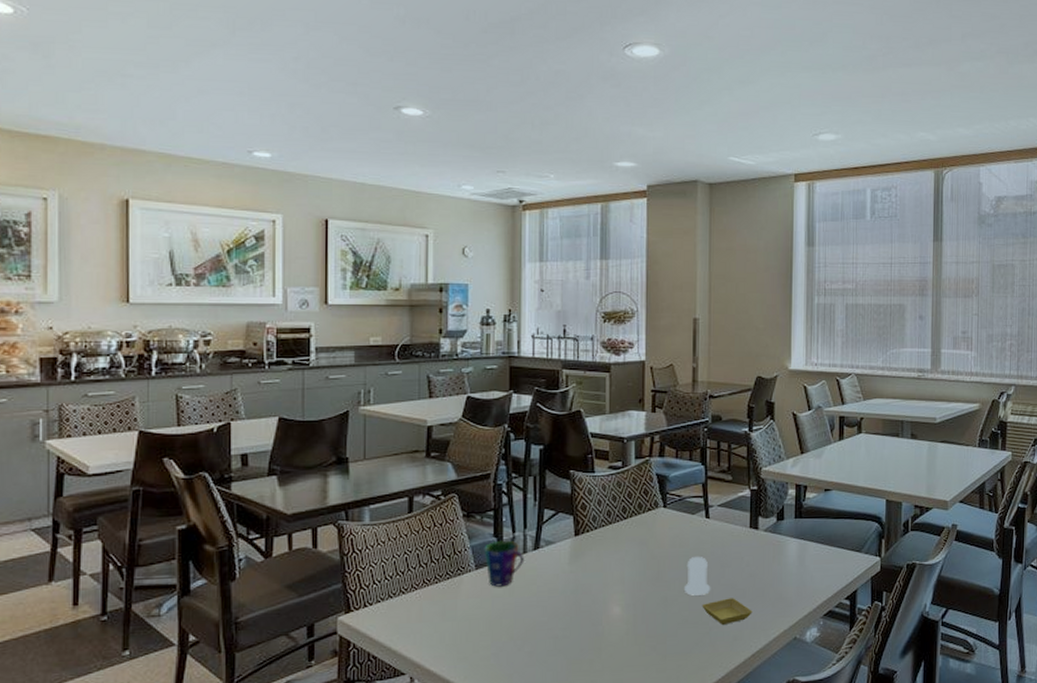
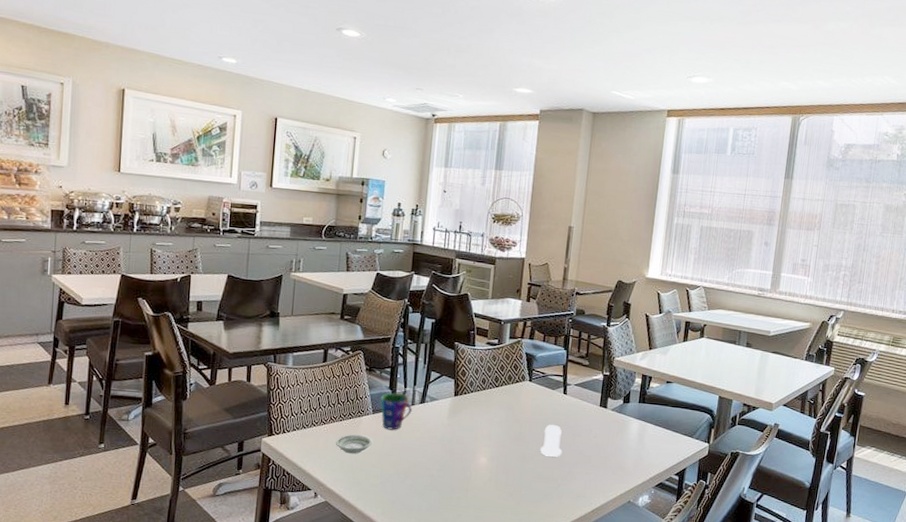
saucer: none [431,598,477,623] -> present [335,434,372,454]
saucer: present [702,598,752,626] -> none [553,462,595,484]

